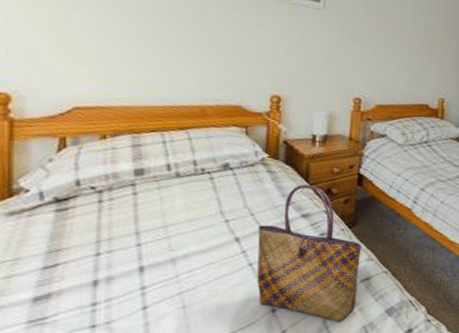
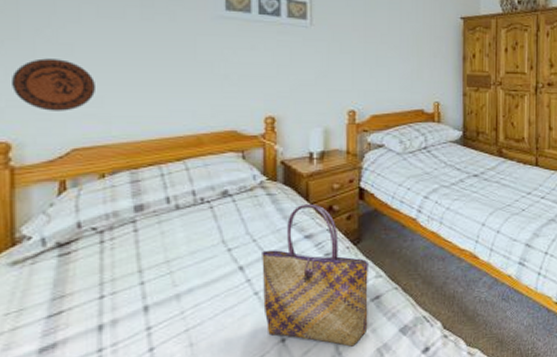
decorative plate: none [12,11,100,69] -> present [10,58,95,111]

